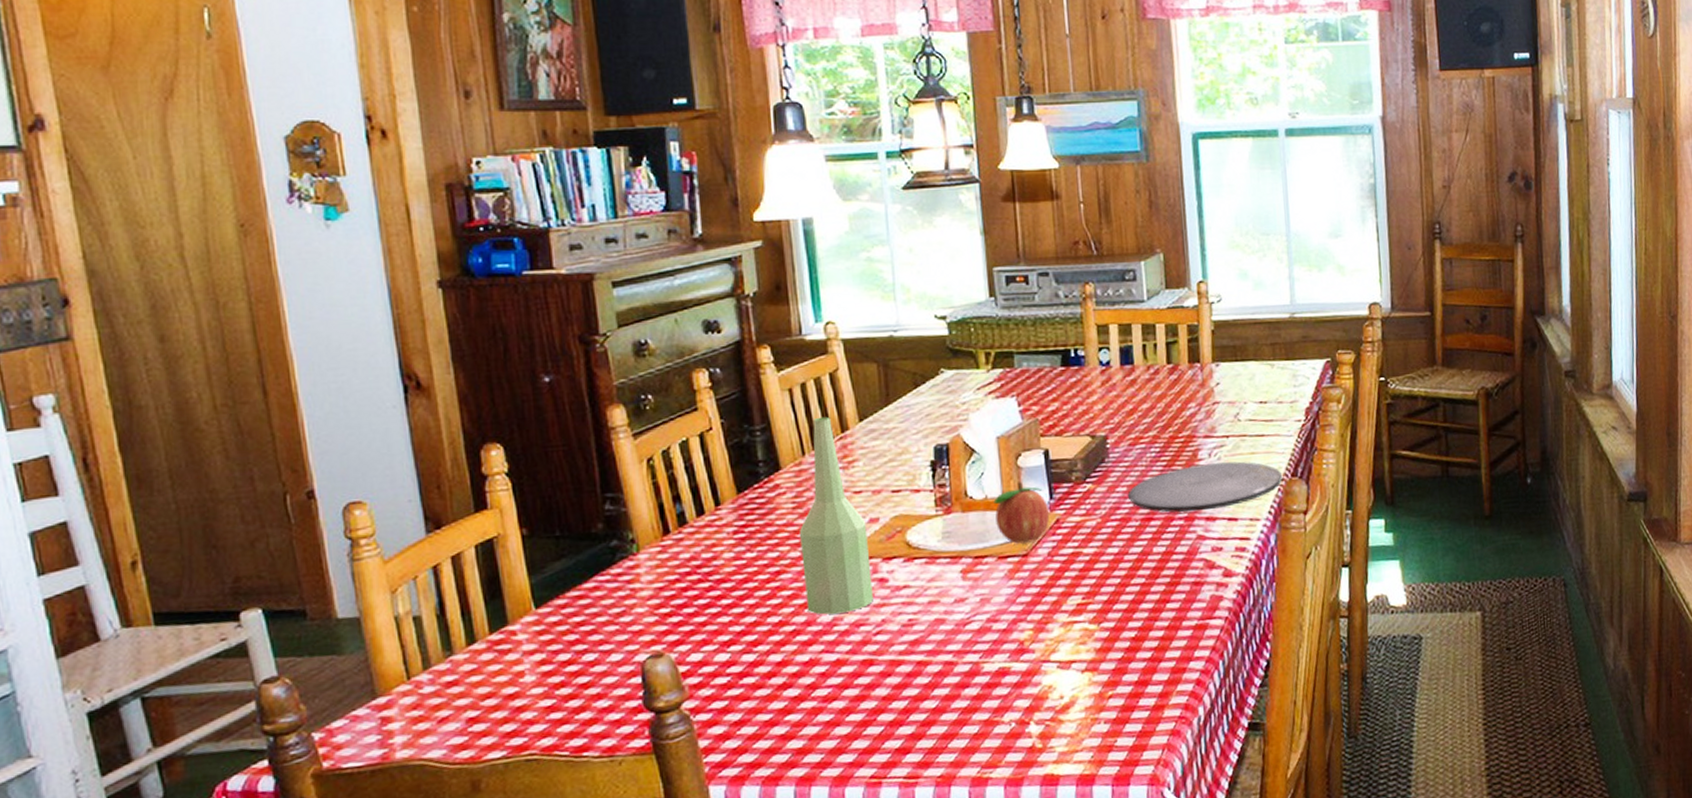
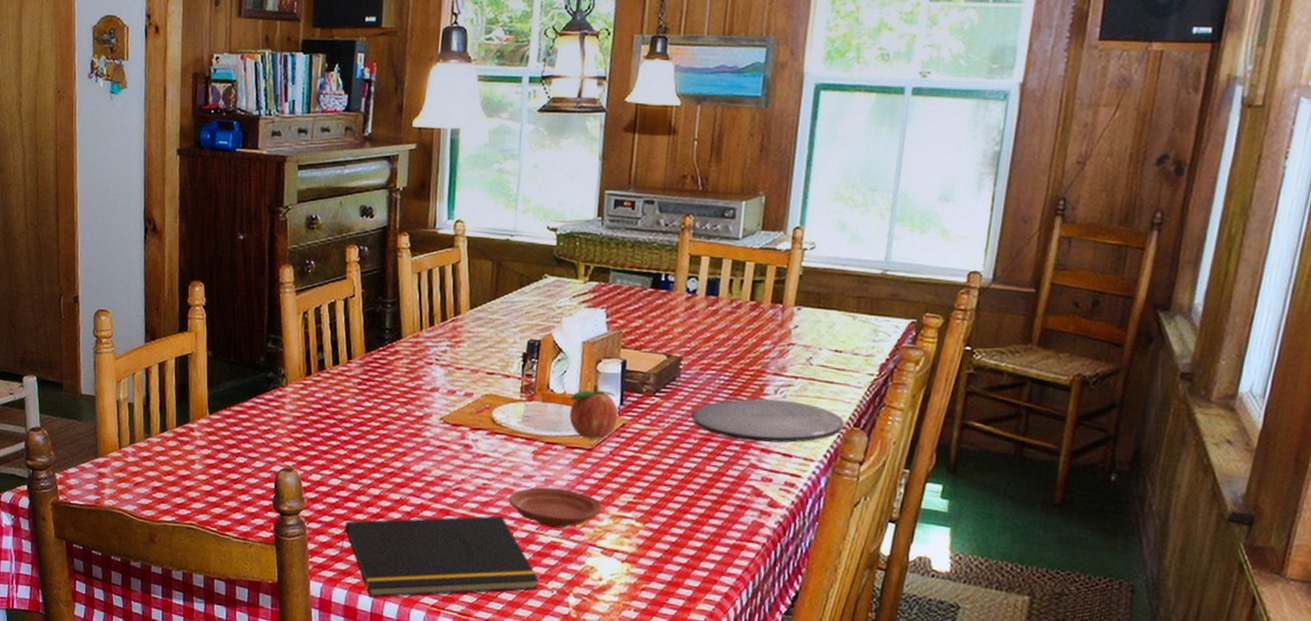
notepad: none [741,651,993,787] -> present [339,515,539,598]
bottle: present [800,416,873,615] -> none [404,300,462,467]
plate: none [941,605,1049,653] -> present [508,487,602,529]

